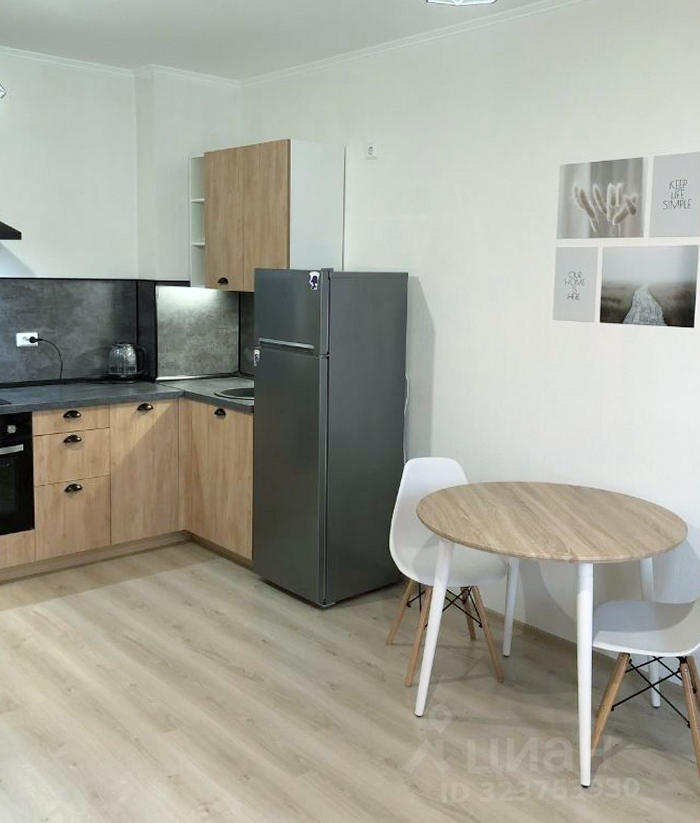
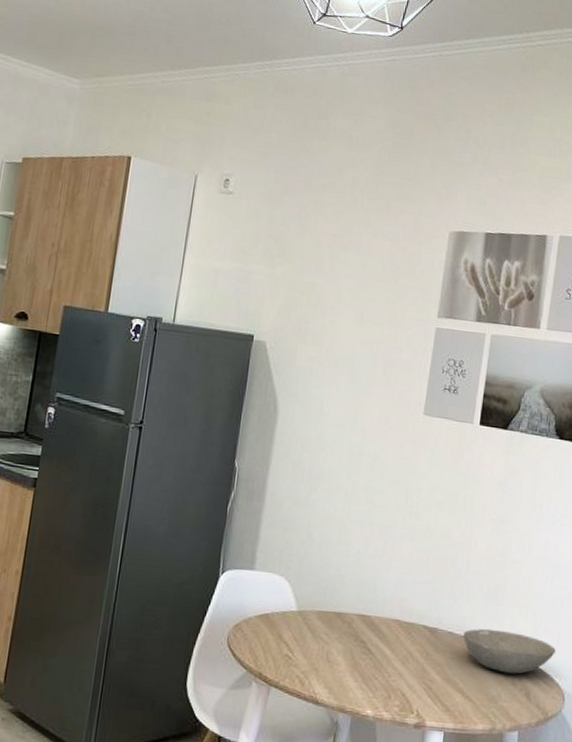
bowl: none [601,482,677,515] -> present [462,628,556,675]

